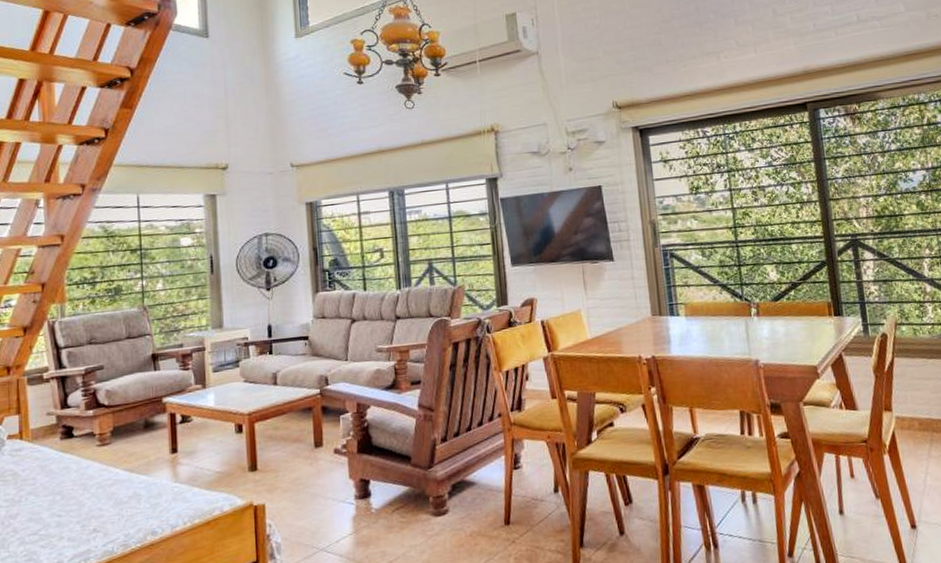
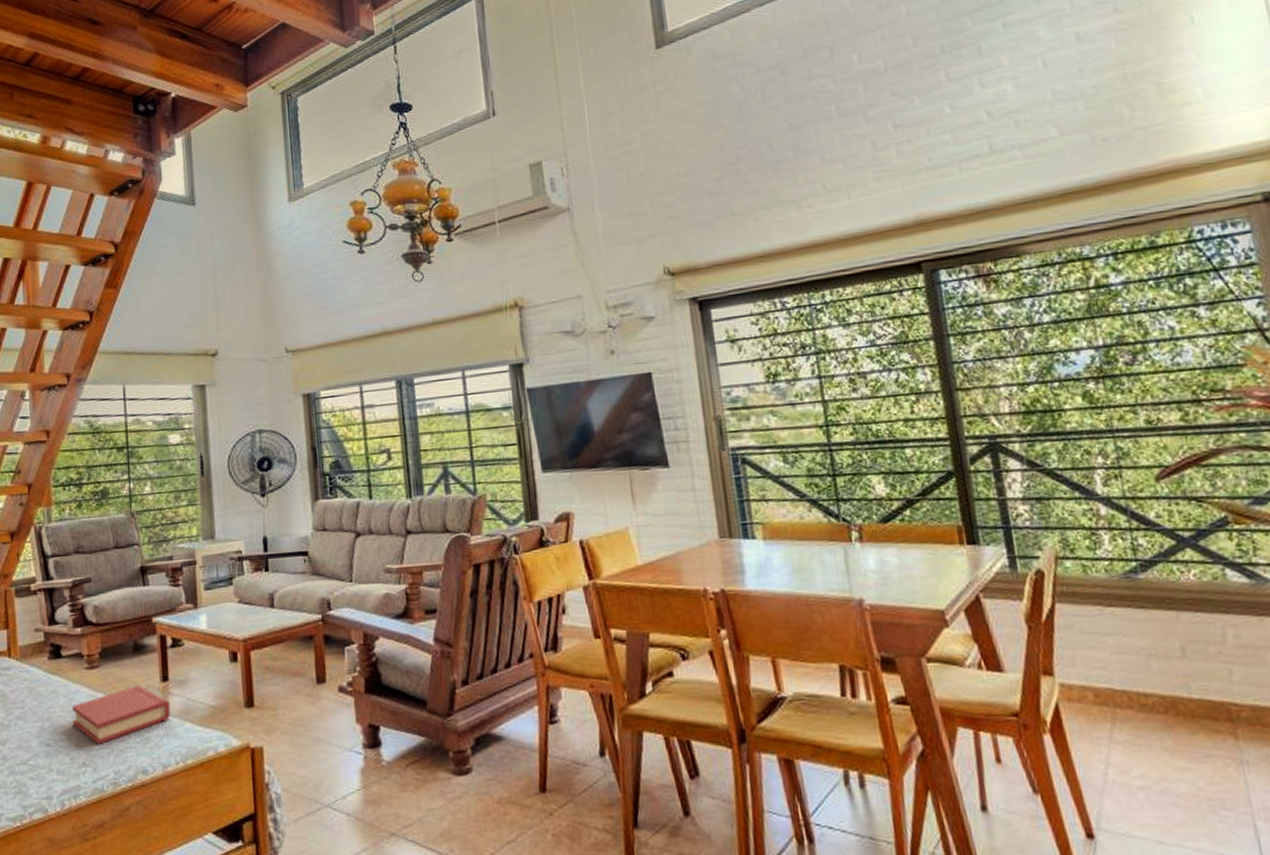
hardback book: none [83,458,179,512] -> present [72,685,170,745]

